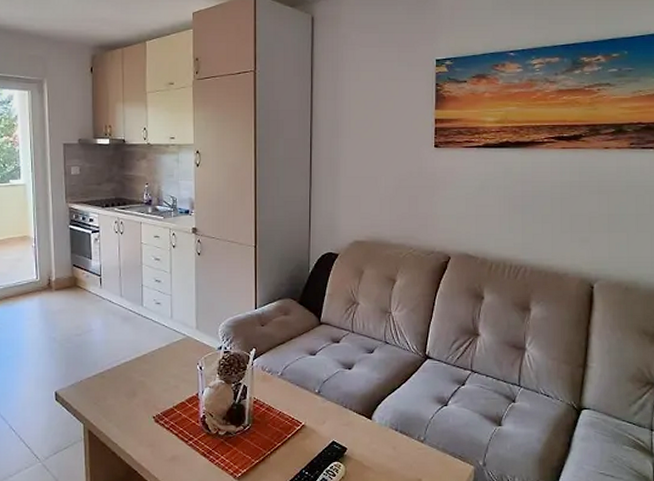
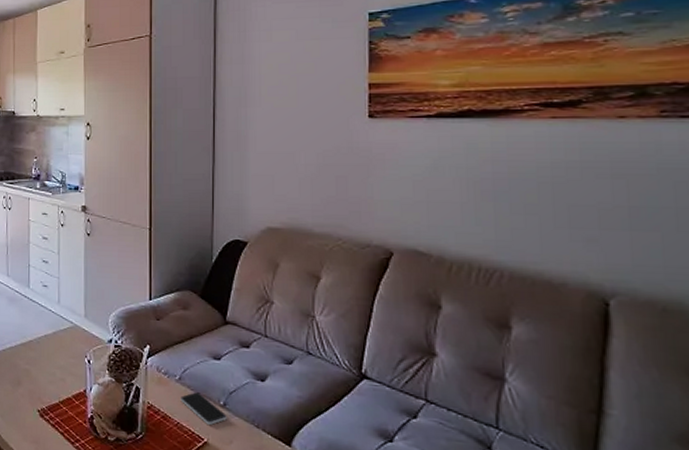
smartphone: none [282,384,321,410] -> present [180,392,227,425]

